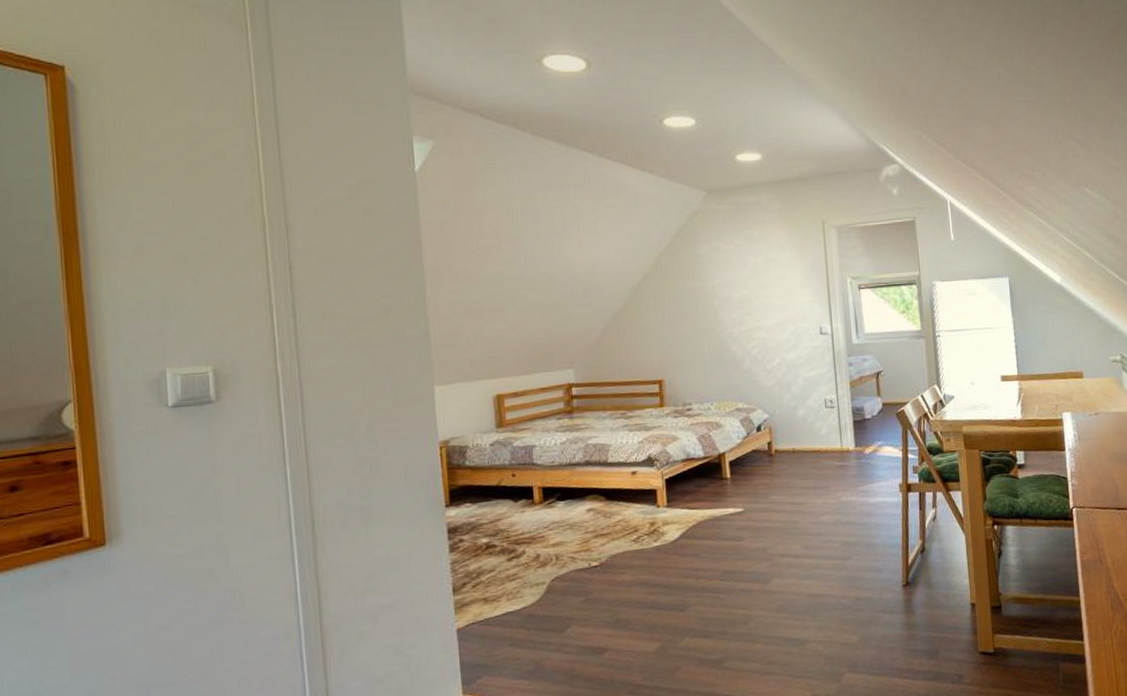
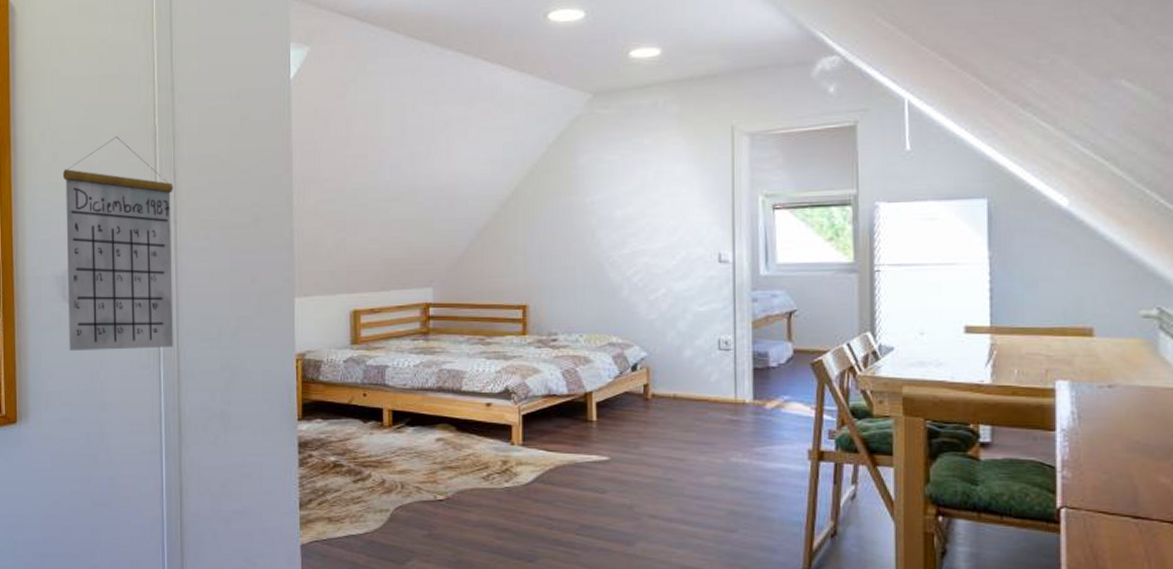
calendar: none [150,228,300,460] -> present [62,137,173,352]

